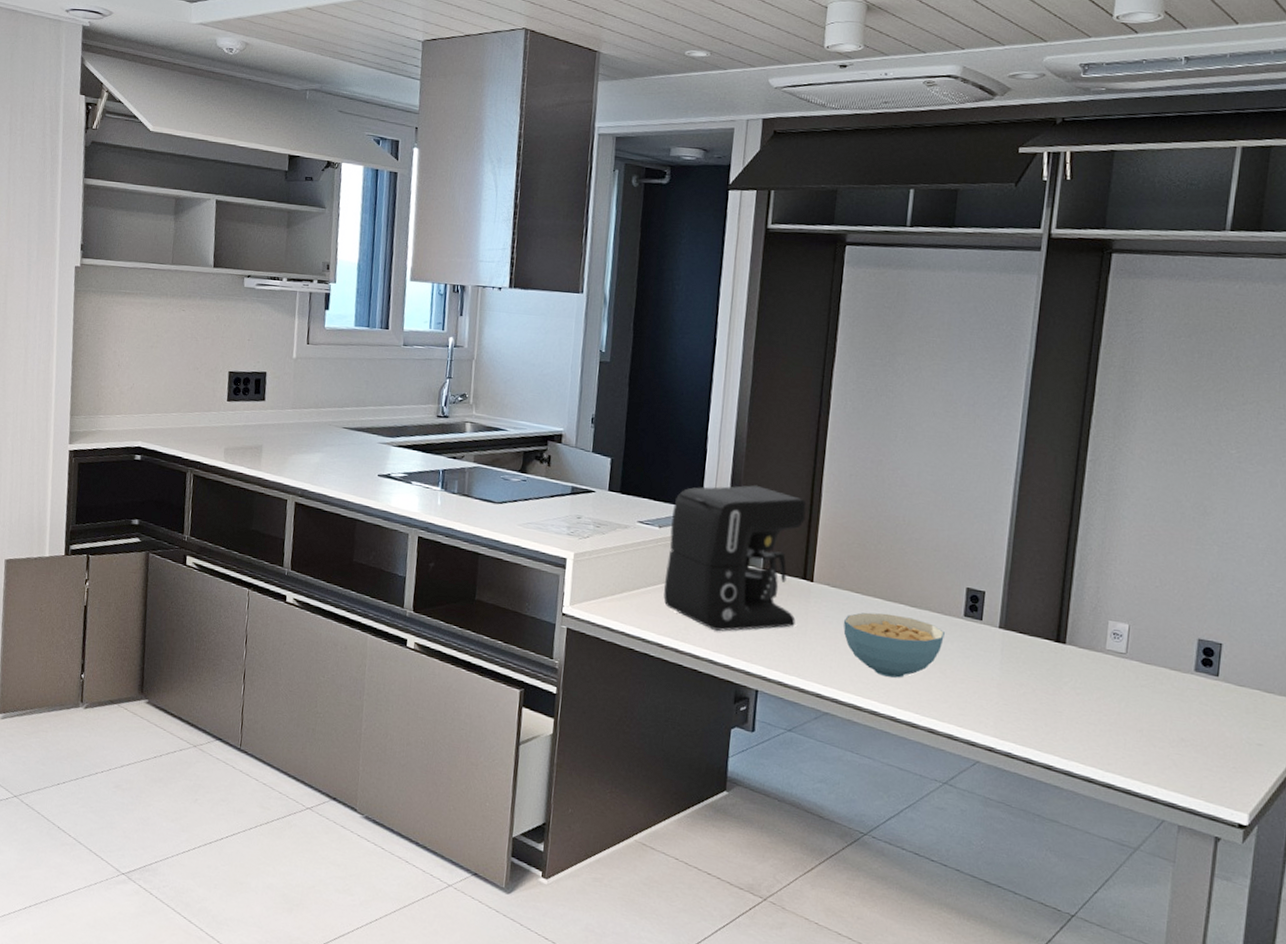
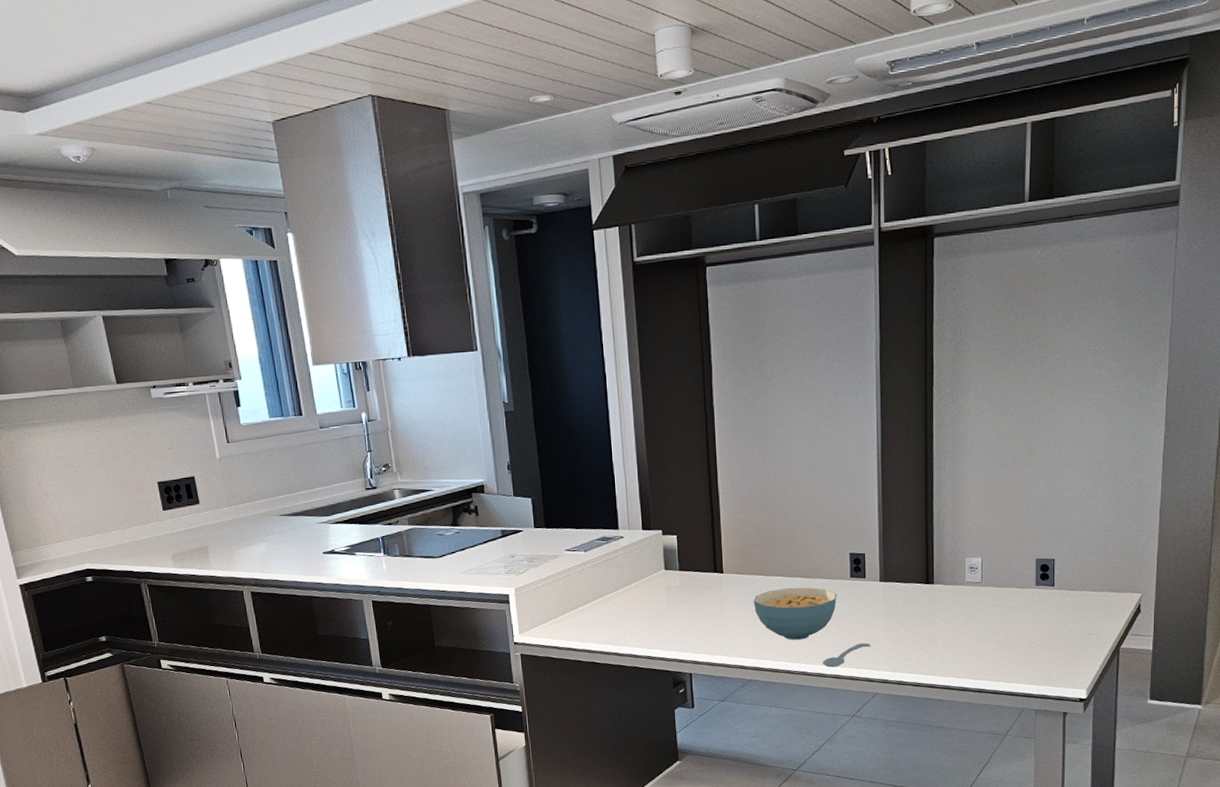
coffee maker: present [663,484,807,631] -> none [594,498,714,631]
spoon: none [915,696,979,720] -> present [822,643,871,668]

